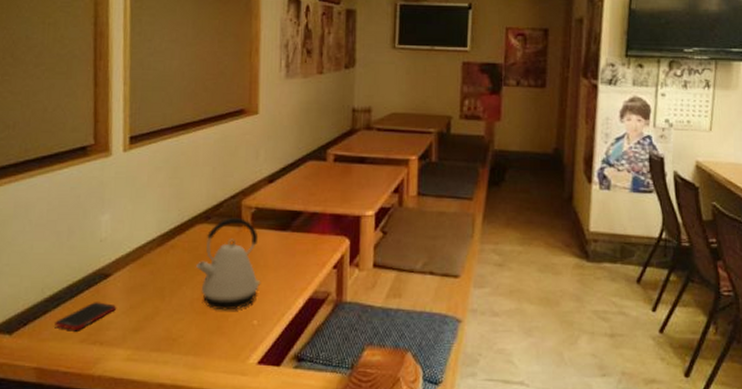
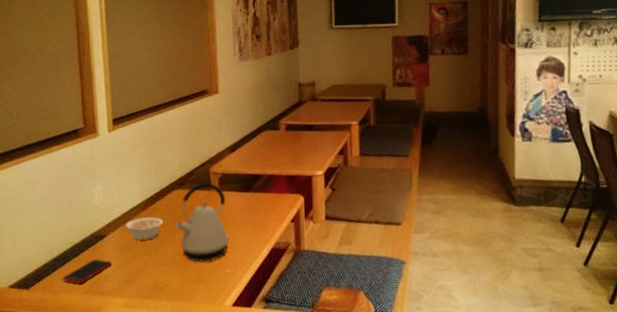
legume: none [136,255,182,281] -> present [125,217,163,240]

